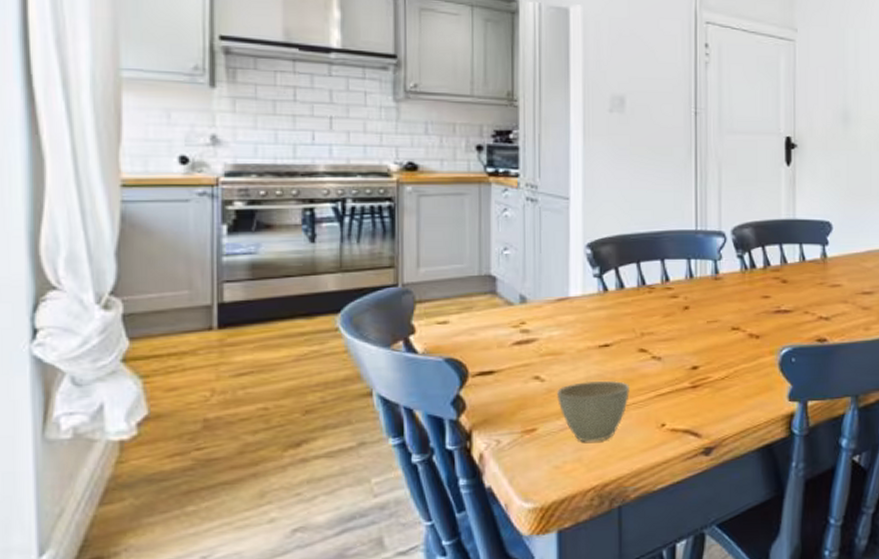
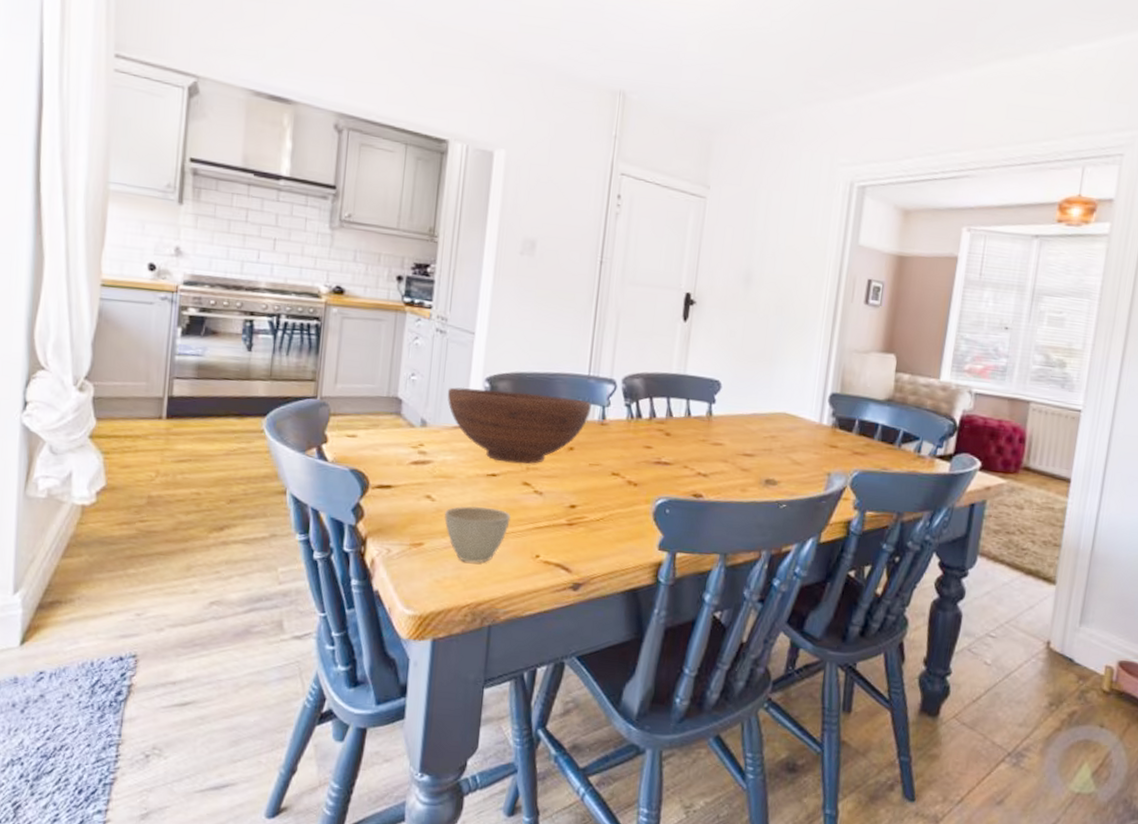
fruit bowl: none [546,254,702,331] -> present [447,387,591,464]

